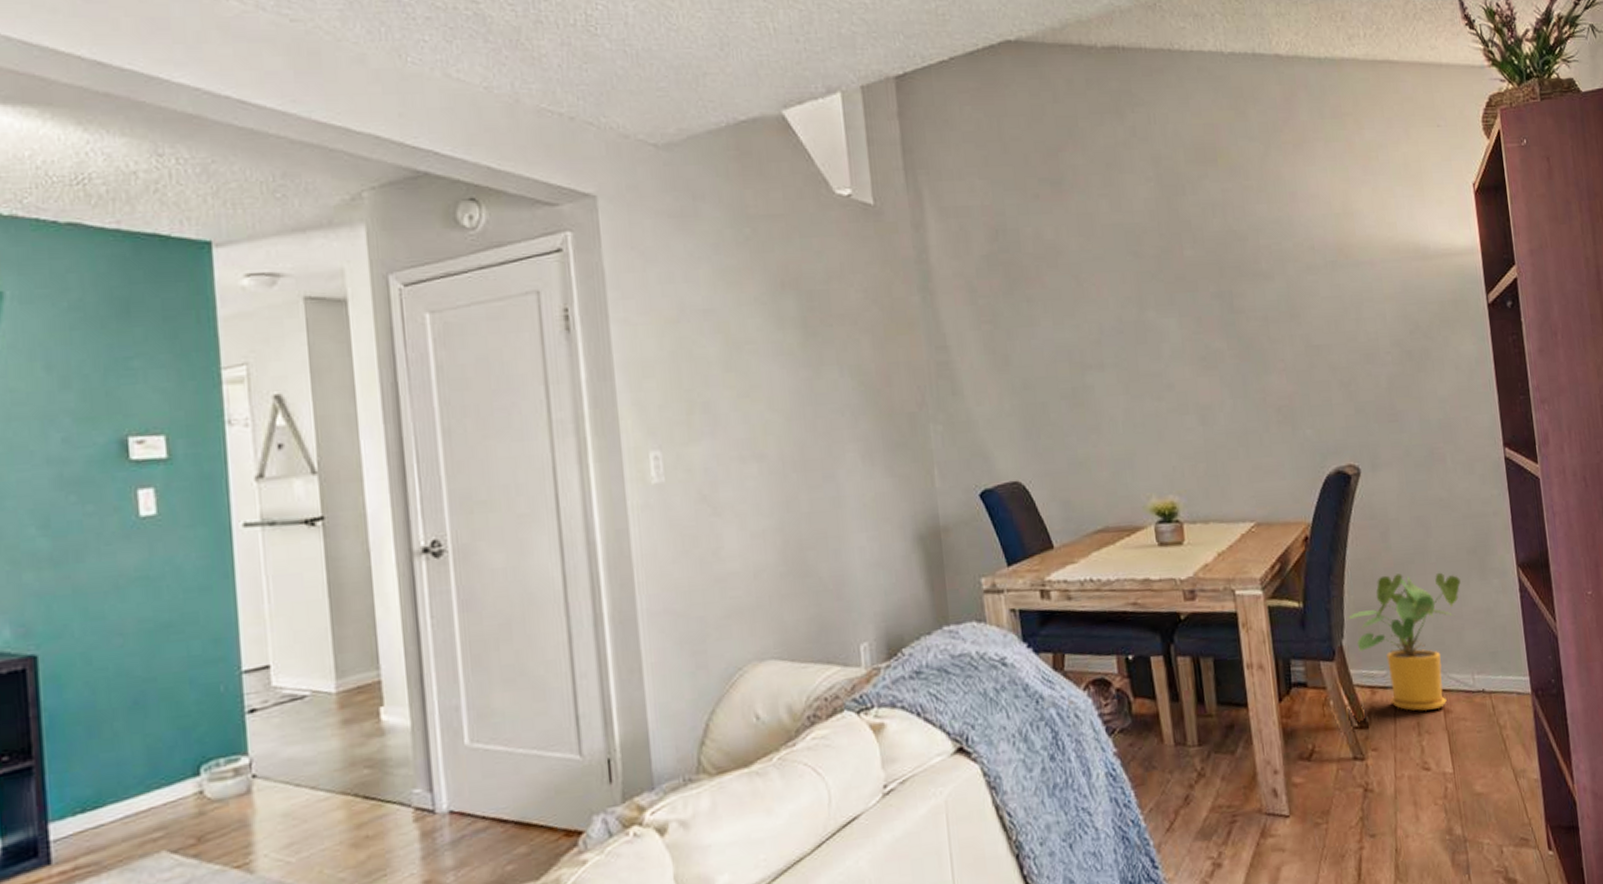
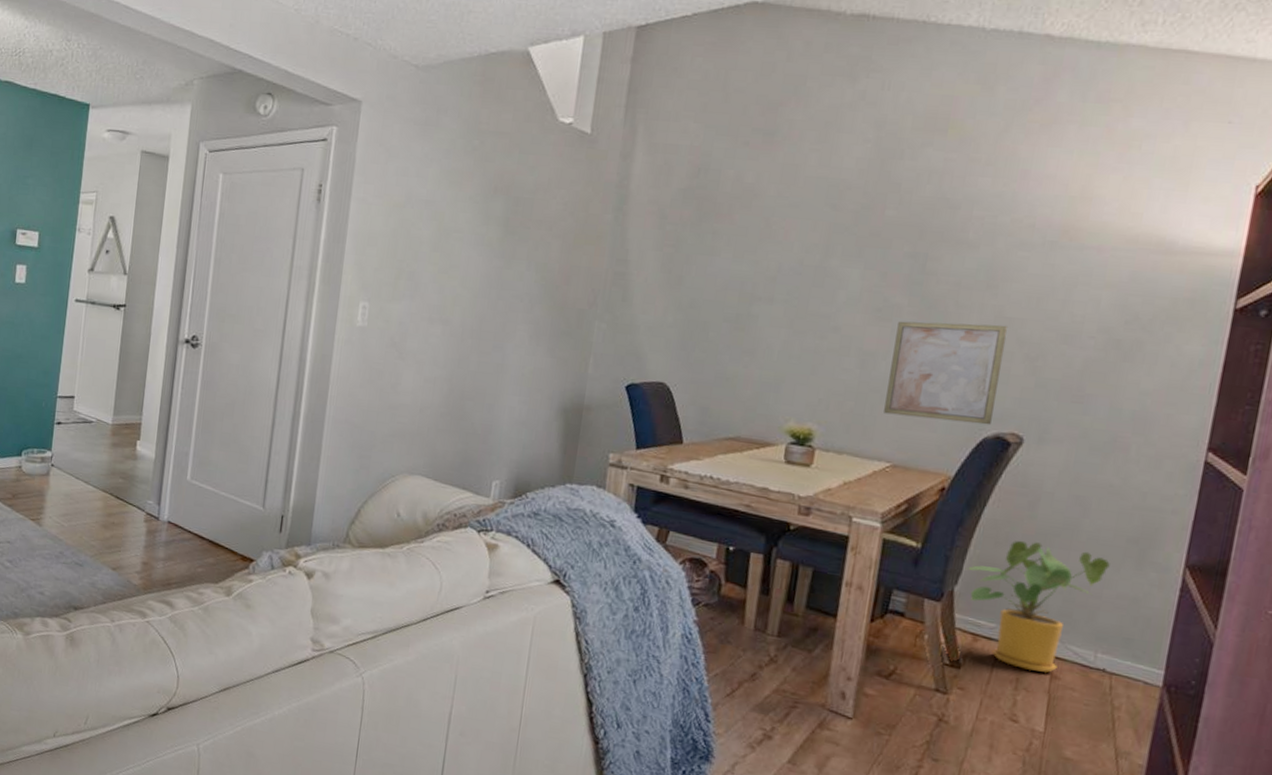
wall art: none [1224,354,1329,470] -> present [884,321,1009,425]

